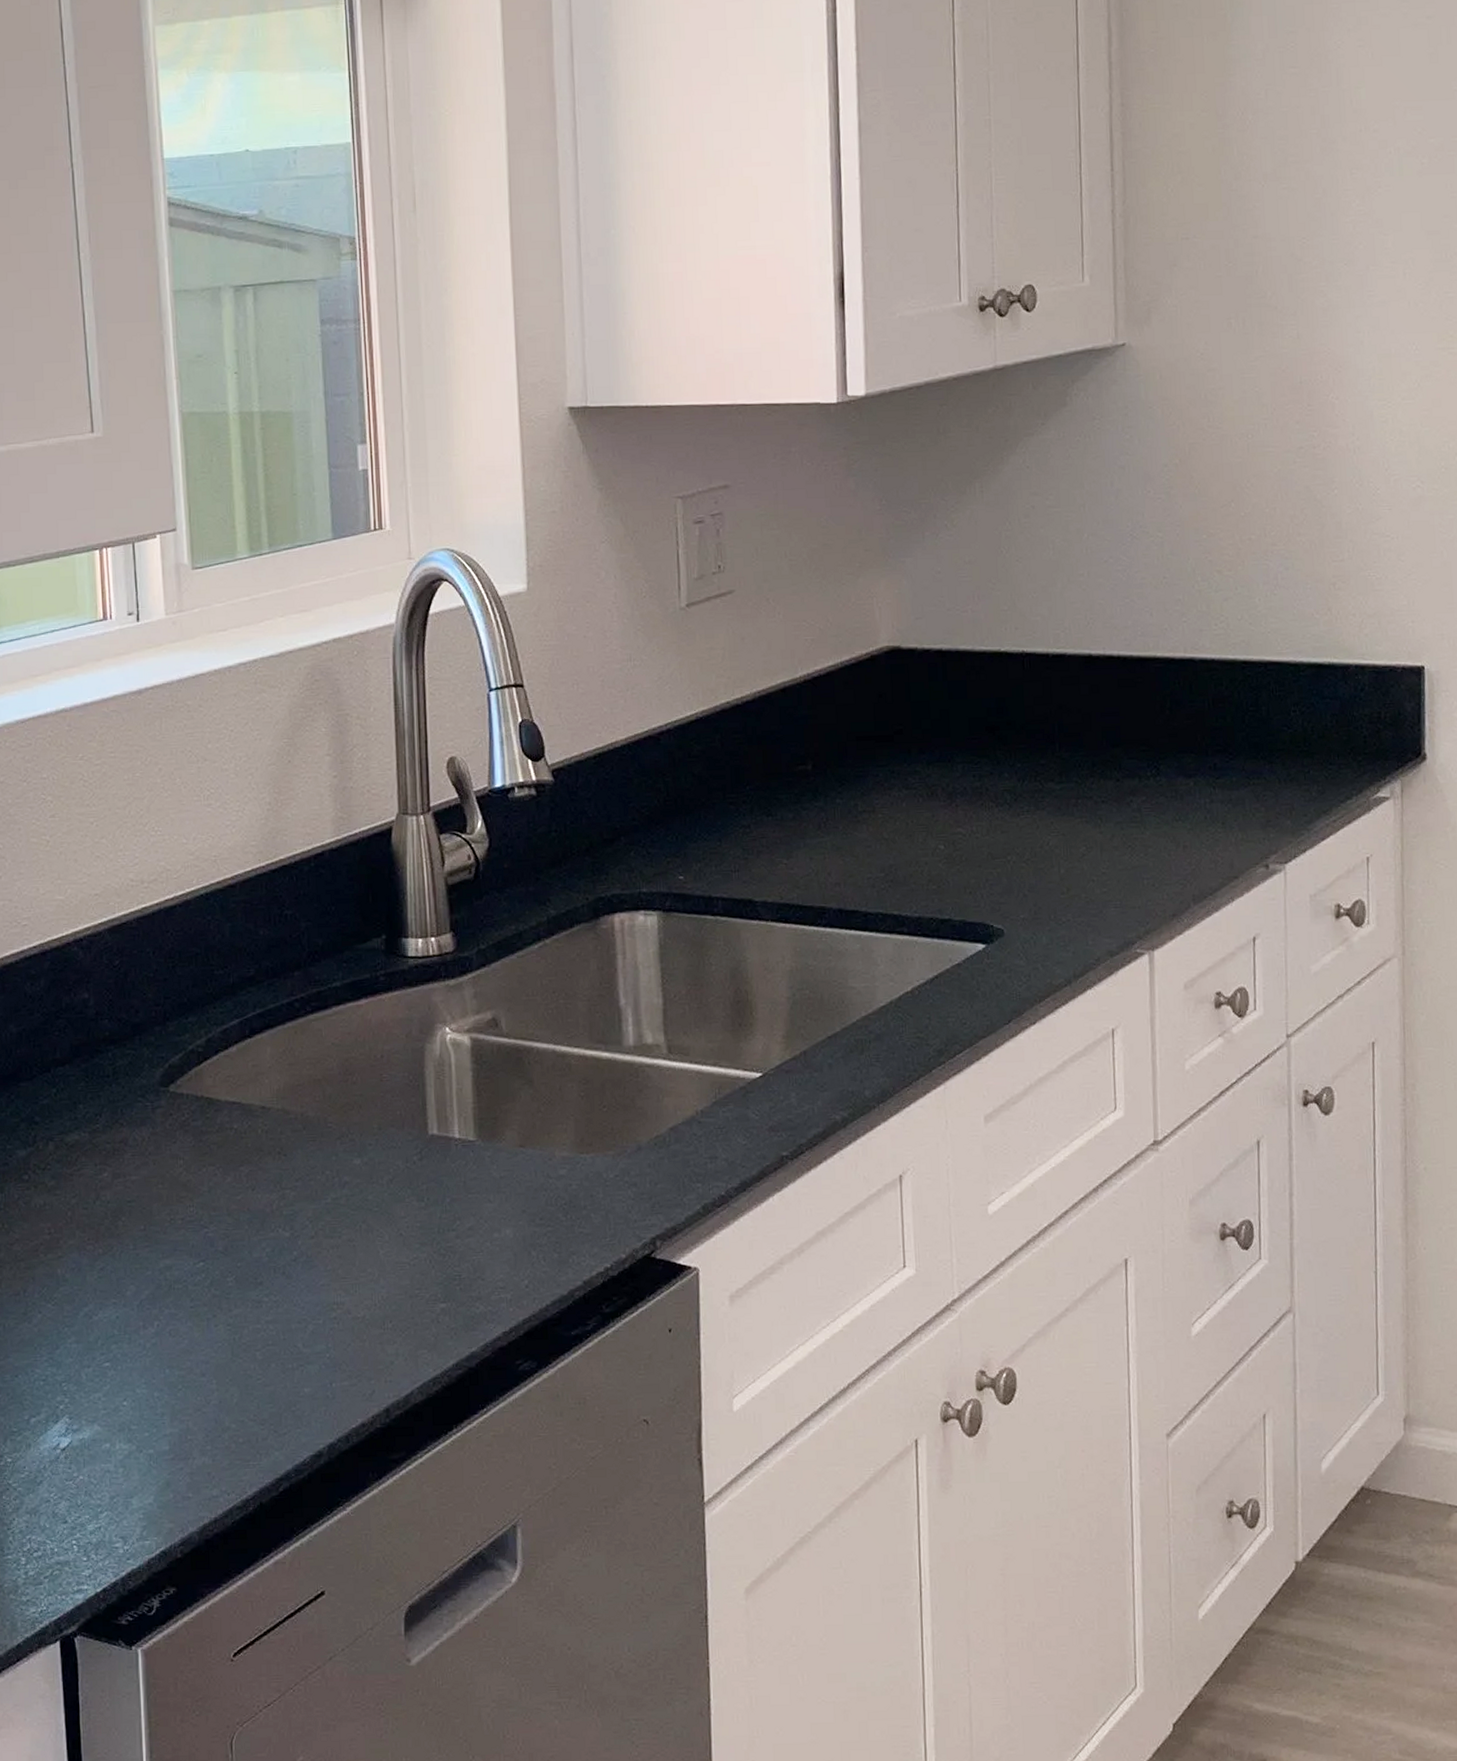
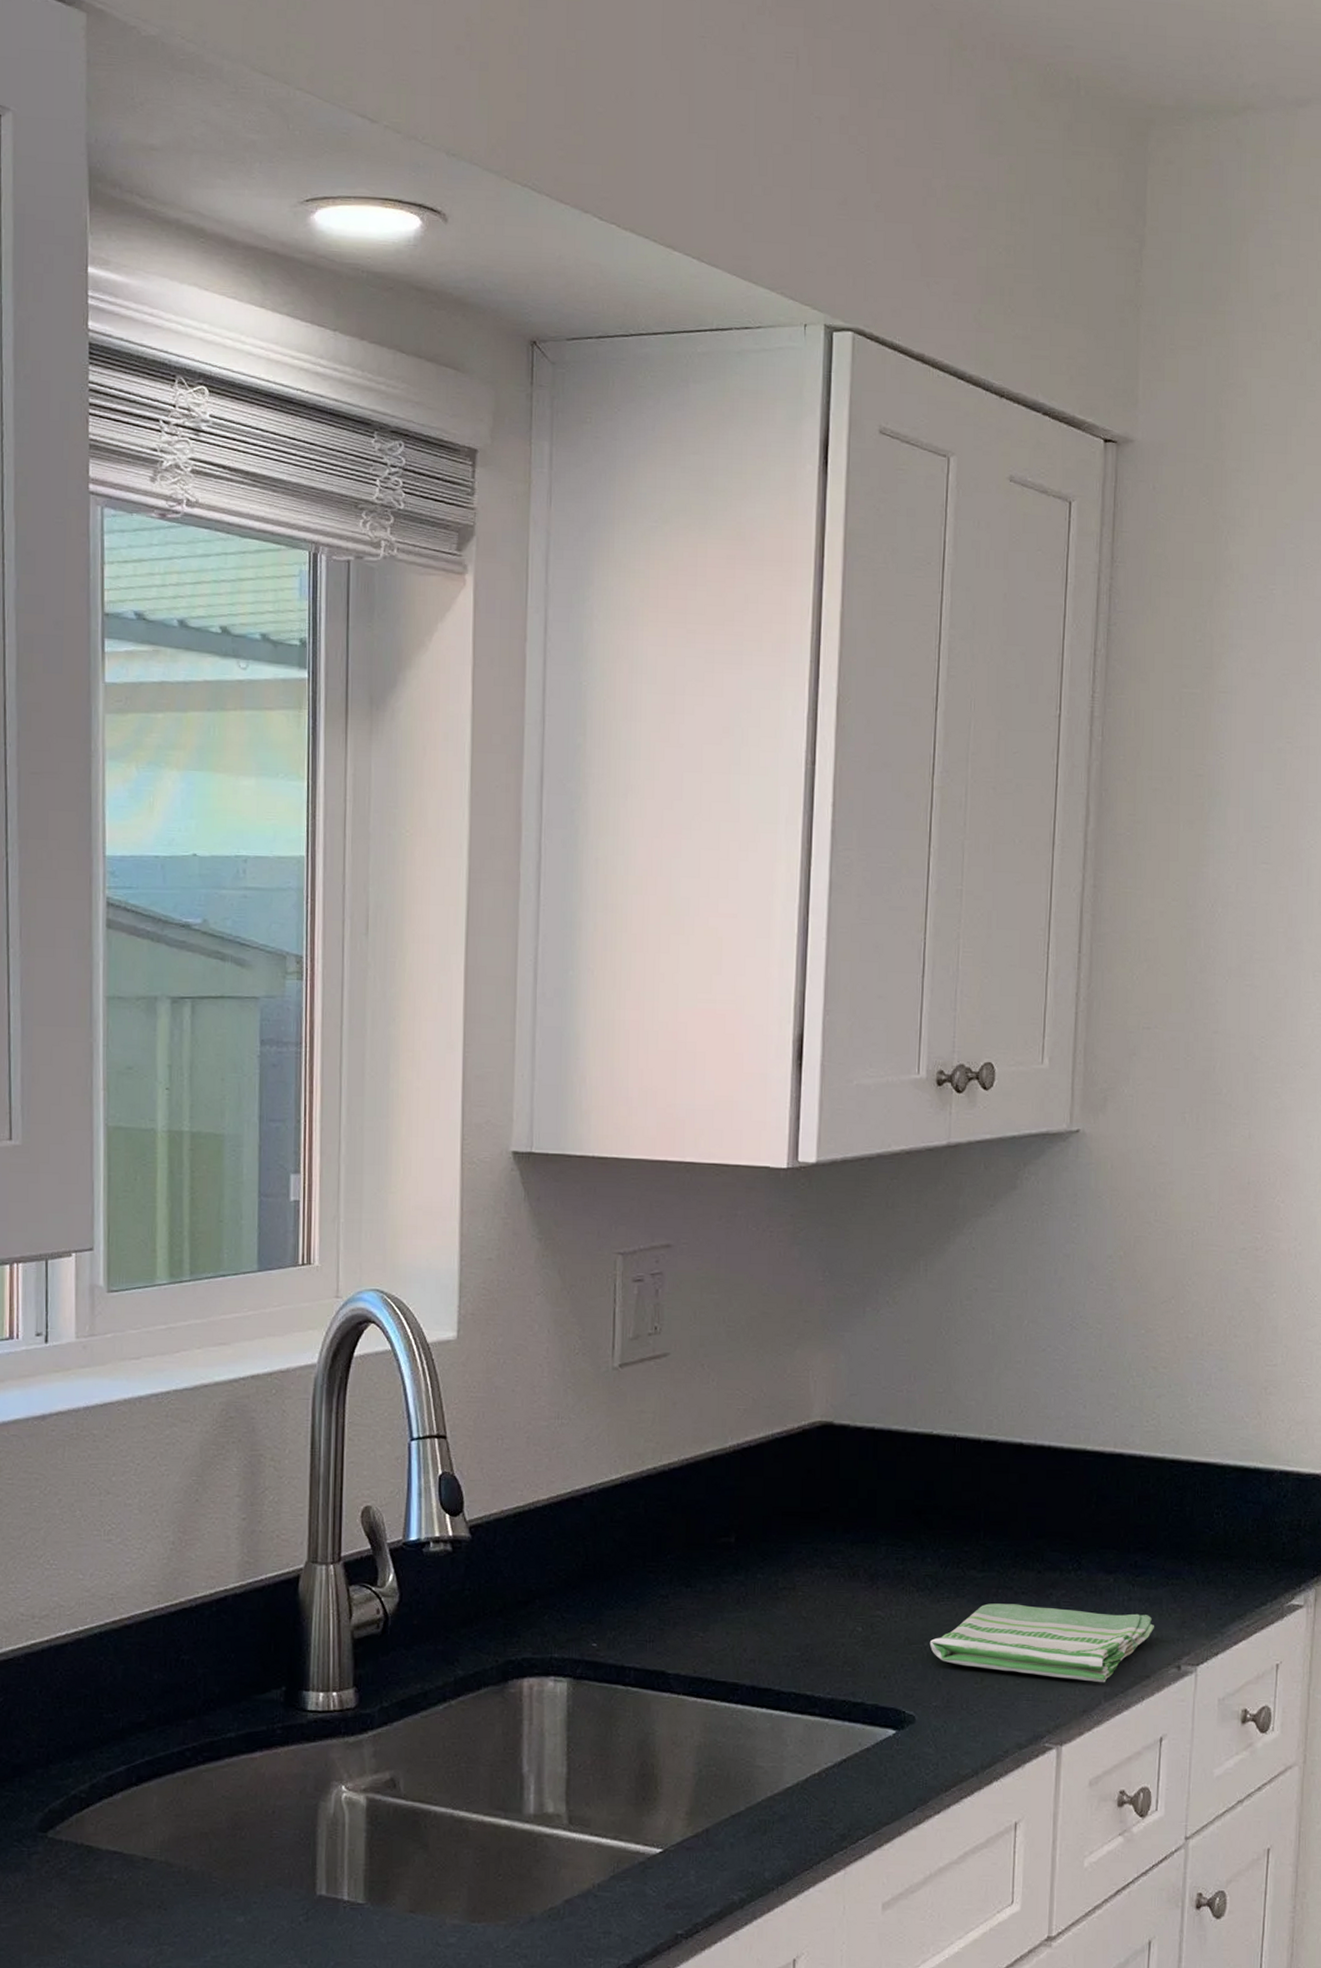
dish towel: none [1012,813,1239,886] -> present [929,1603,1154,1683]

